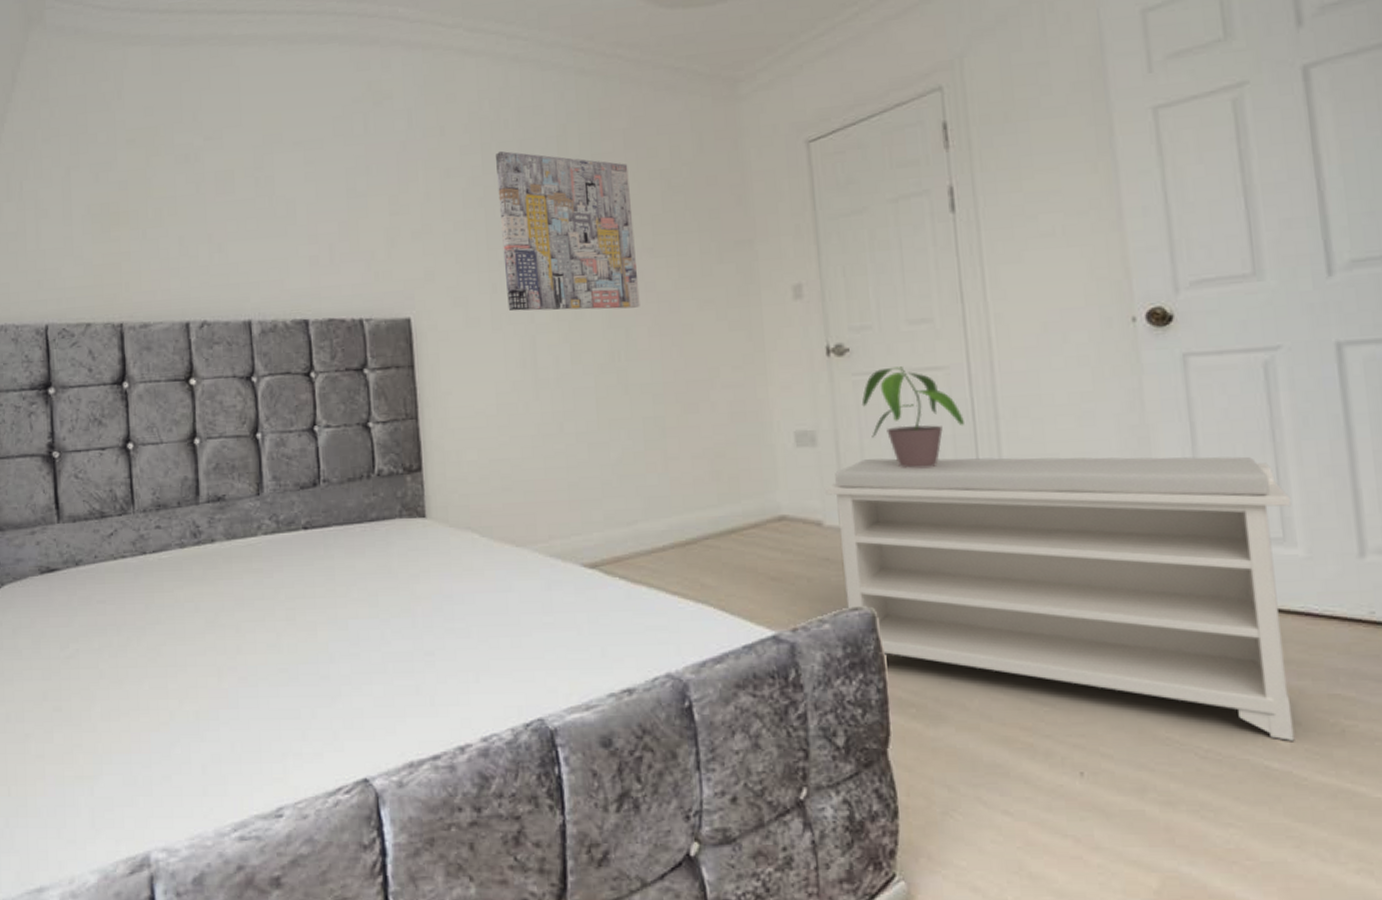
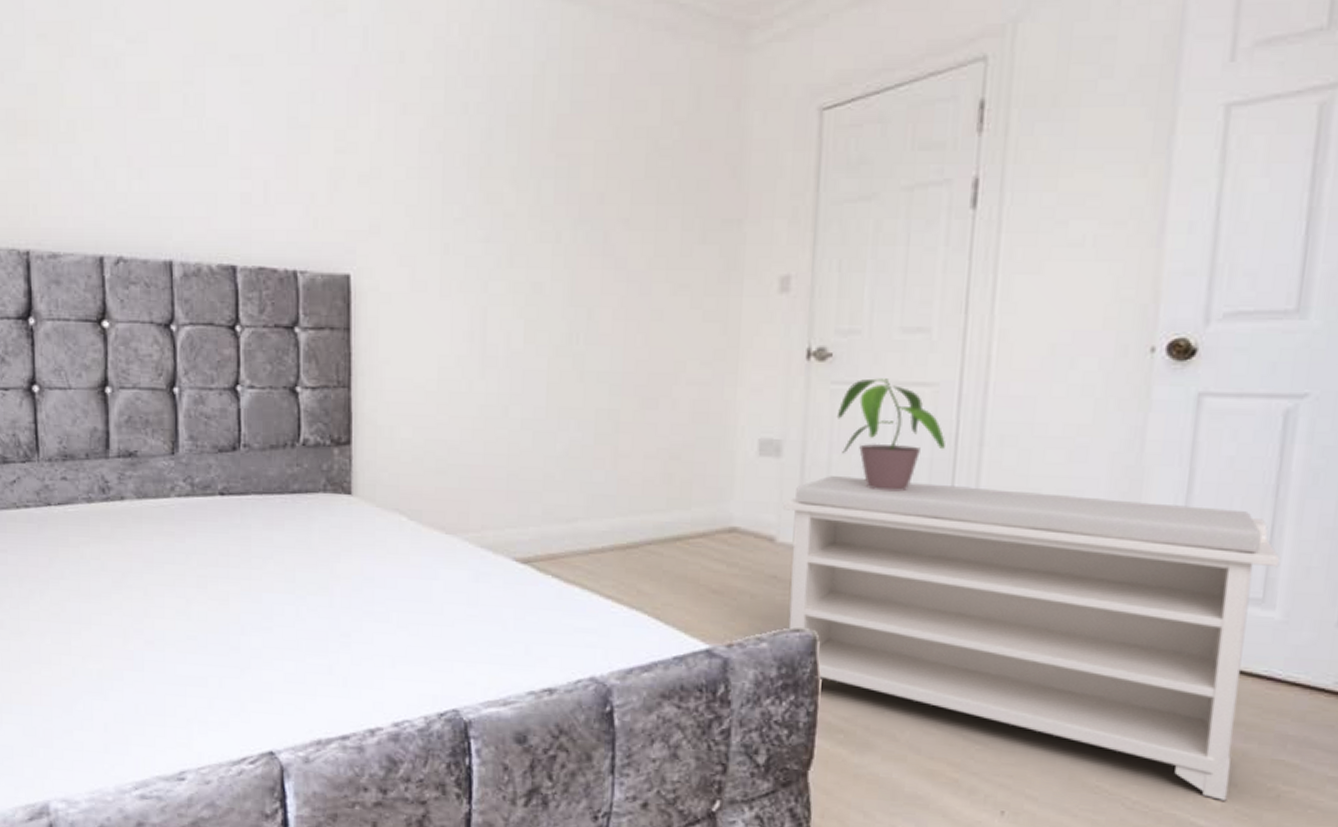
wall art: present [496,150,640,312] -> none [459,87,611,286]

